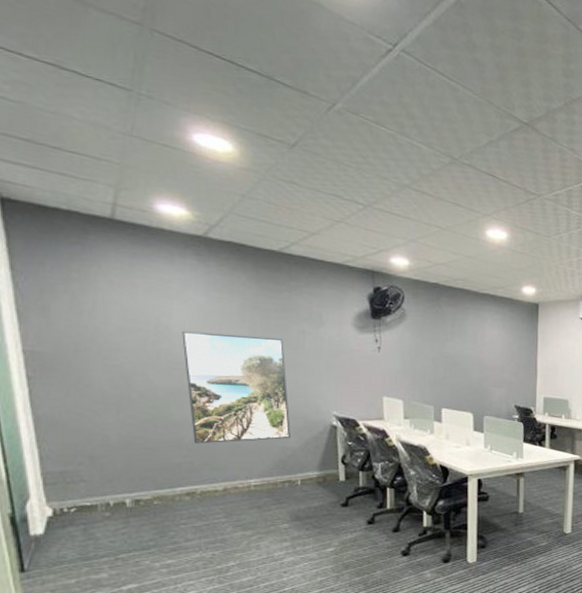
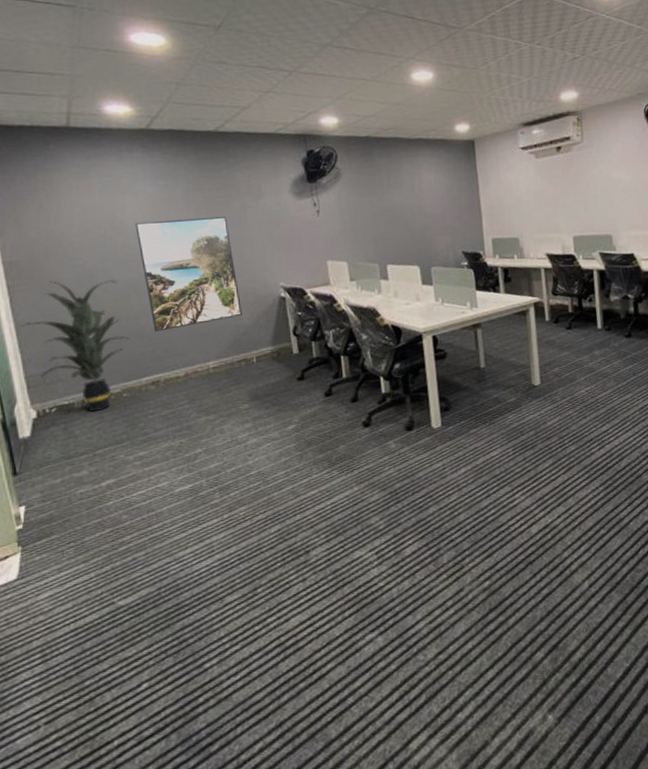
indoor plant: none [40,378,166,515] -> present [20,280,129,412]

